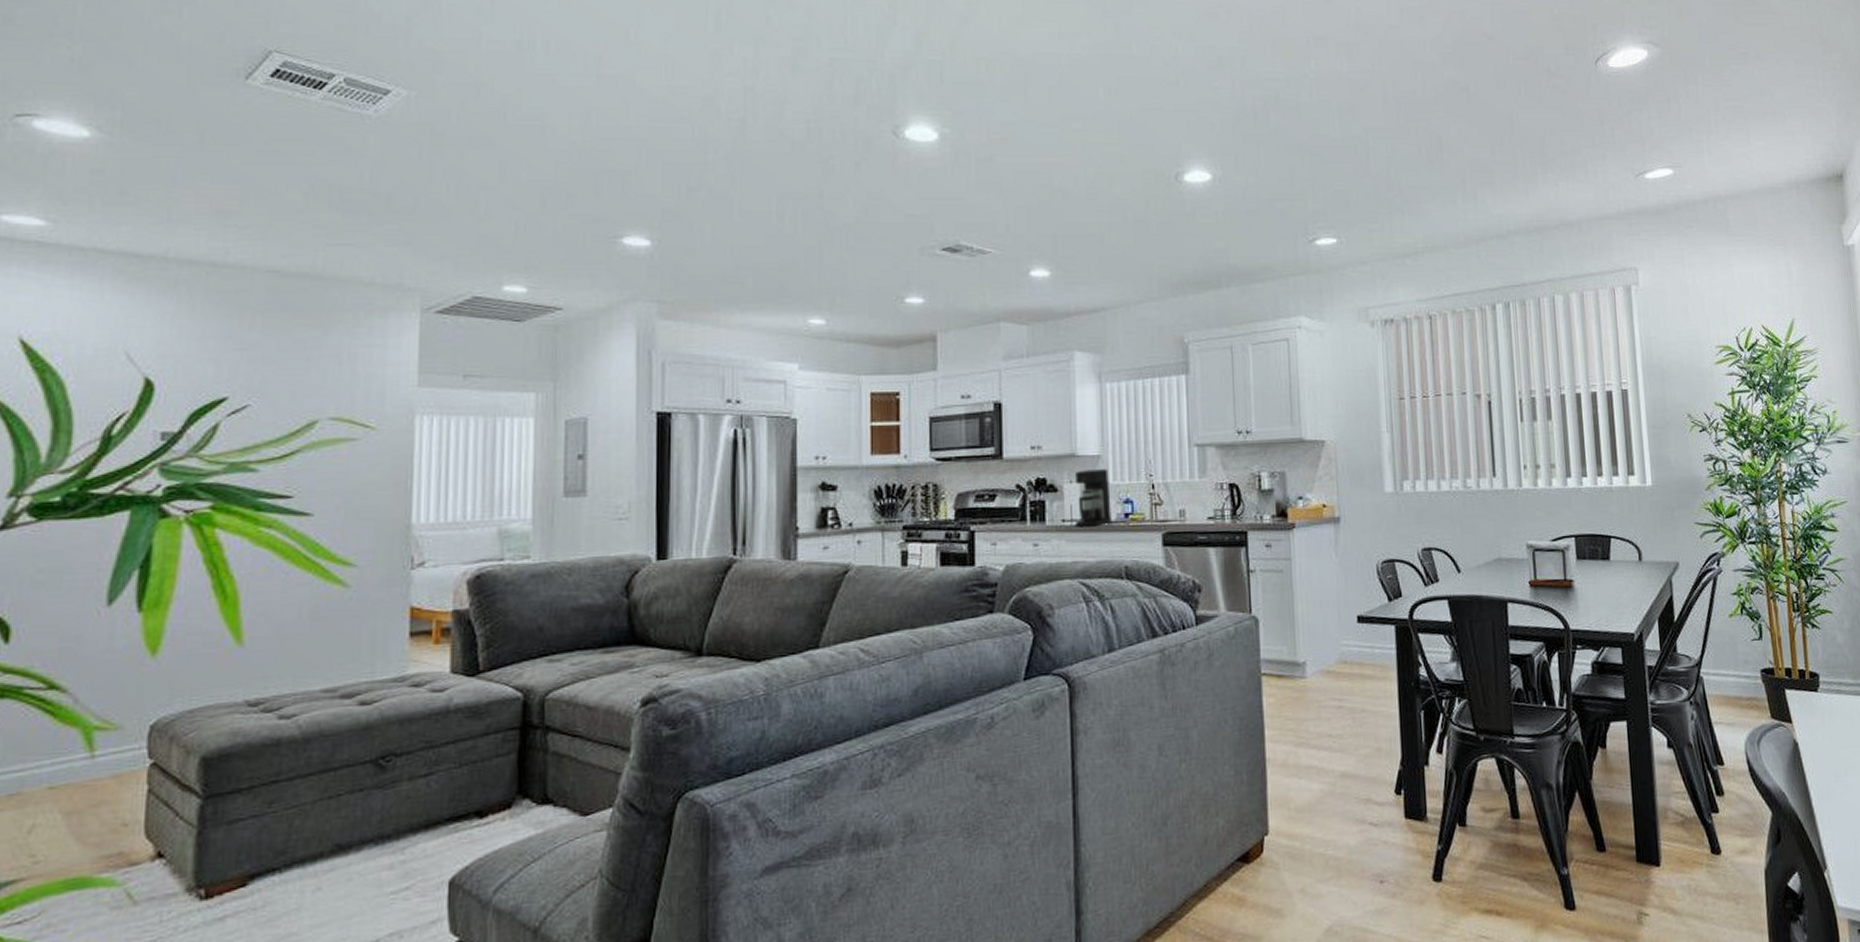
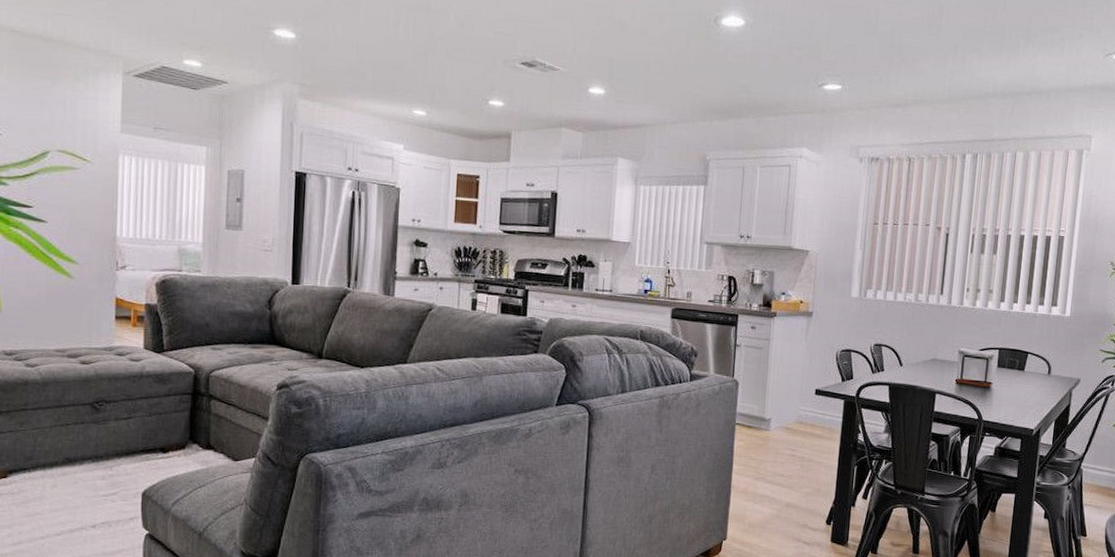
coffee maker: present [1075,469,1112,528] -> none [606,252,635,298]

